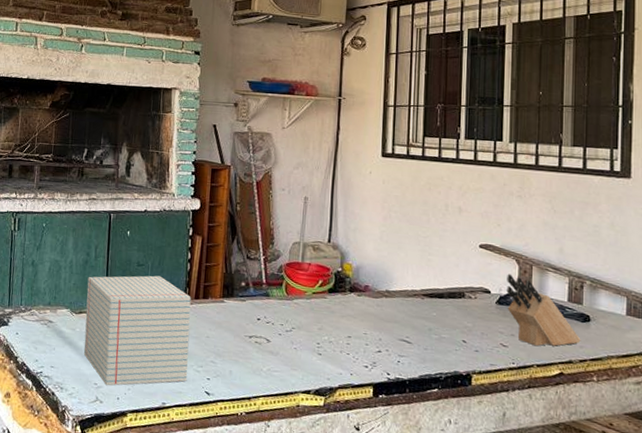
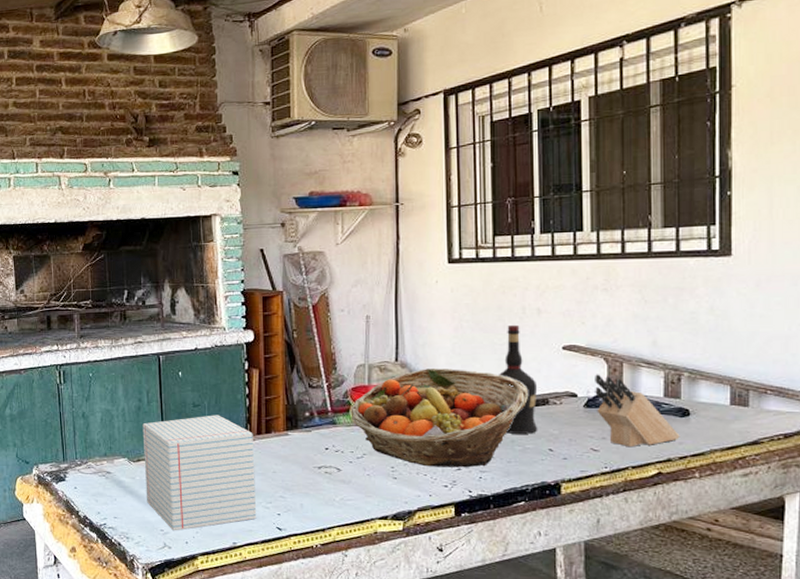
fruit basket: none [283,252,446,351] -> present [350,369,528,468]
liquor: none [421,219,456,324] -> present [499,324,538,434]

